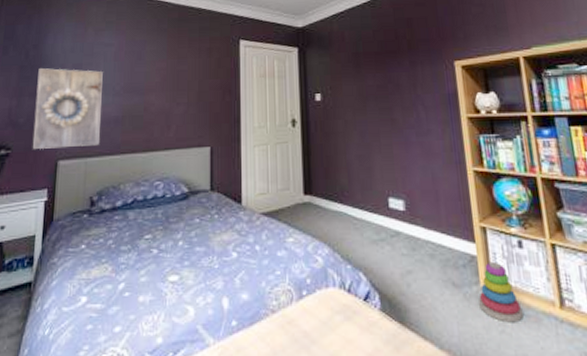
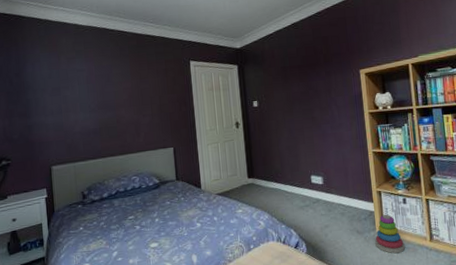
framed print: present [33,68,103,150] -> none [23,92,83,159]

